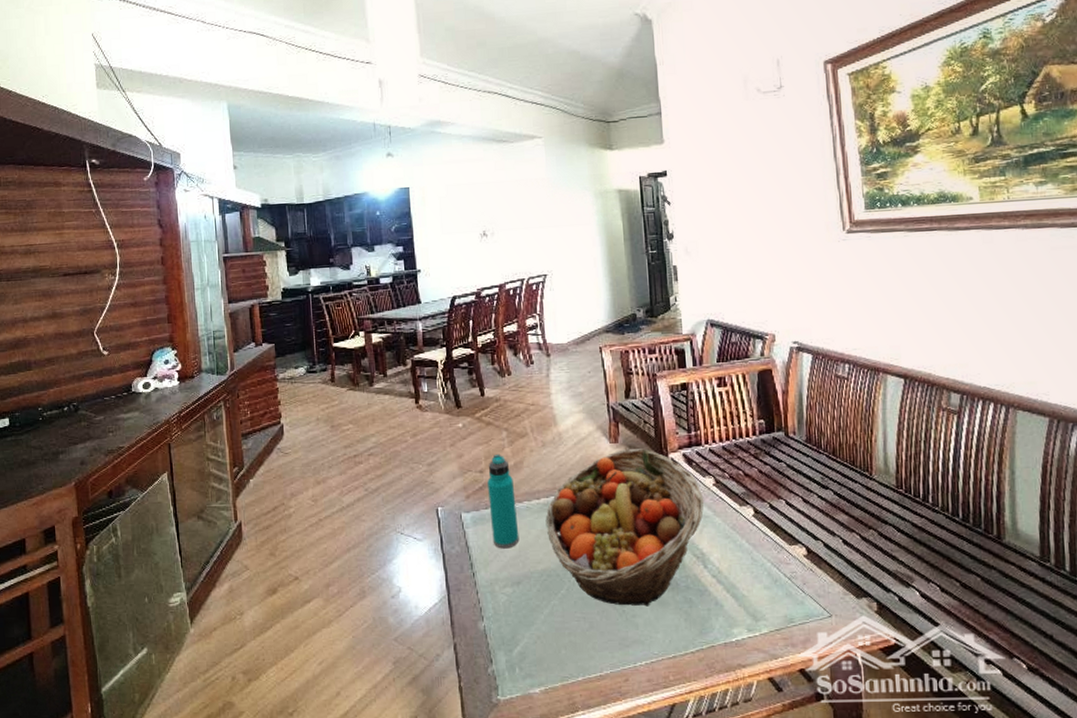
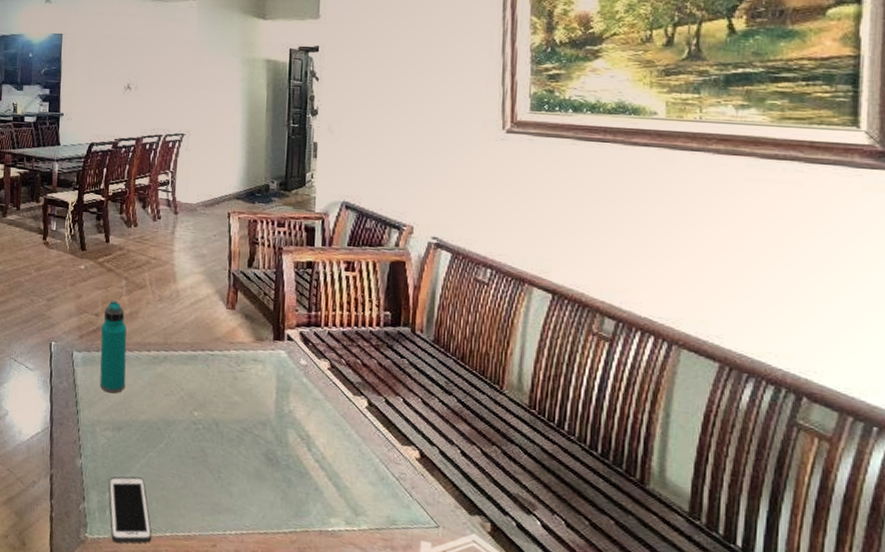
cell phone: none [514,628,564,699] -> present [108,476,151,543]
fruit basket: present [545,448,704,607] -> none [153,316,317,478]

